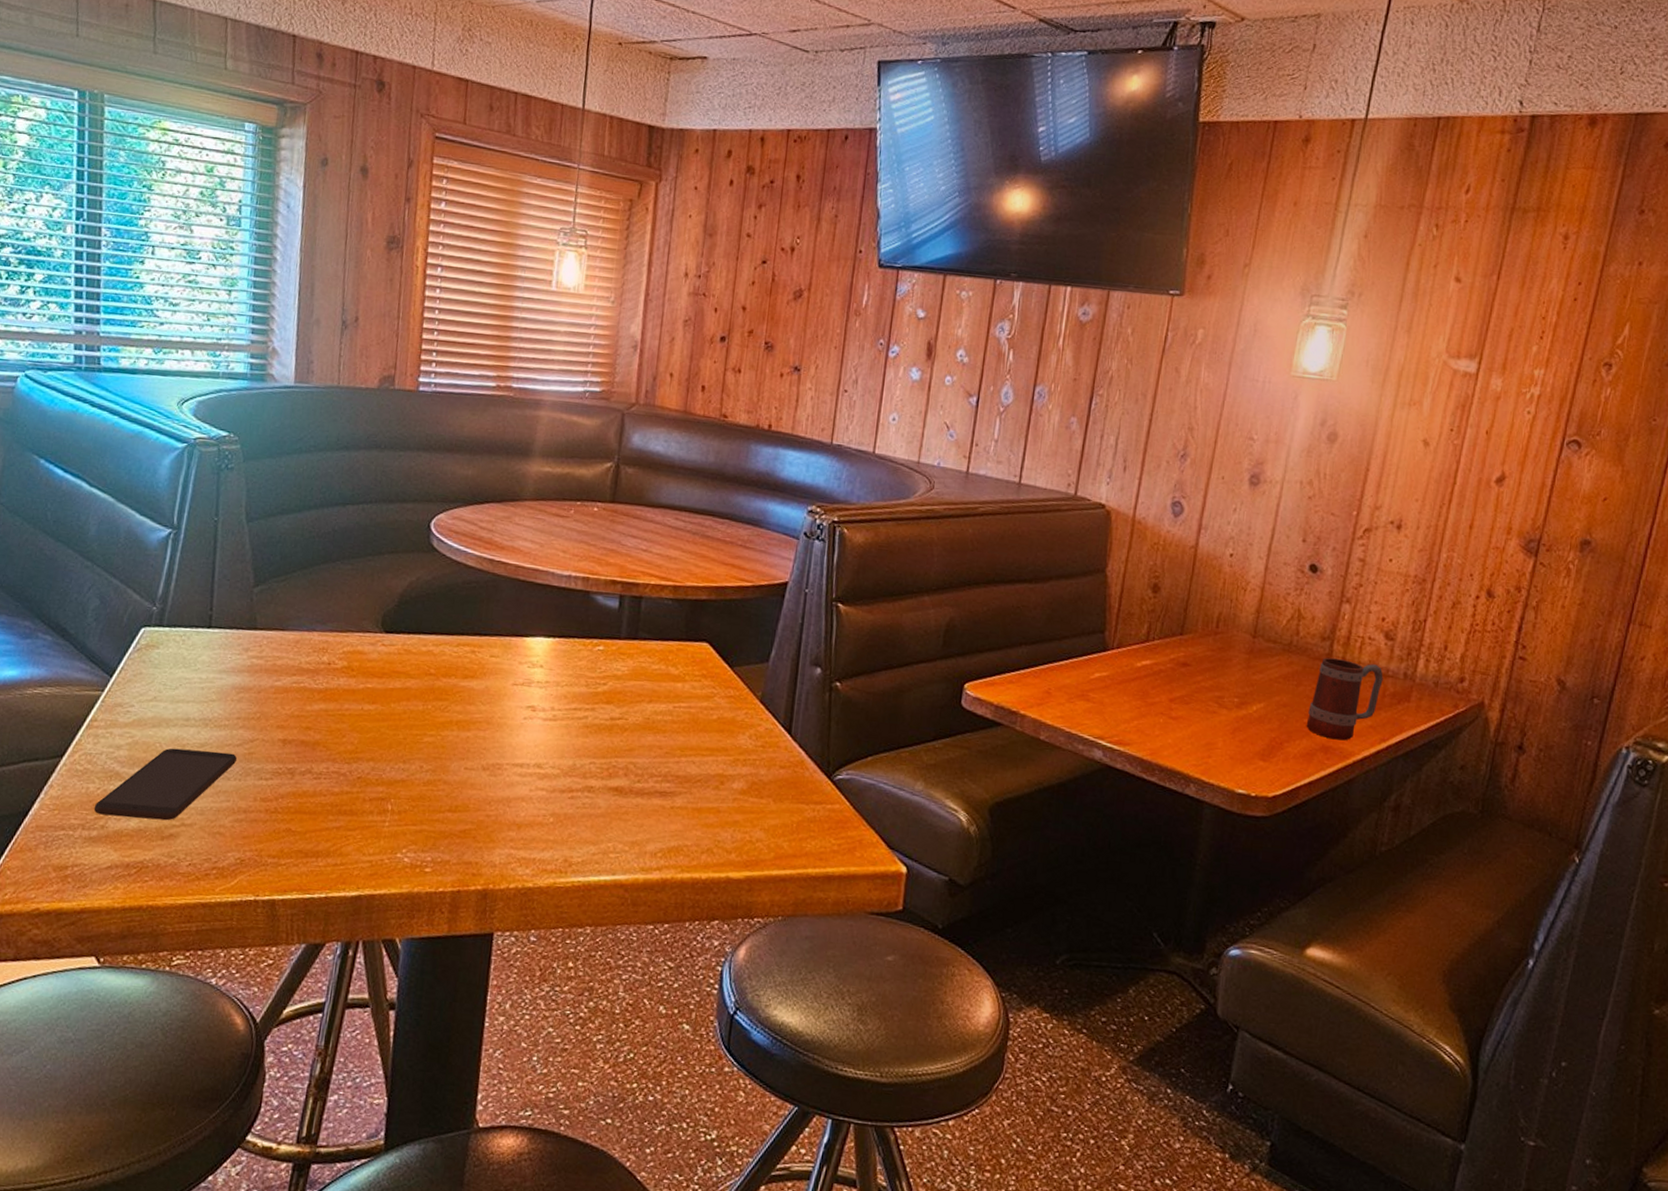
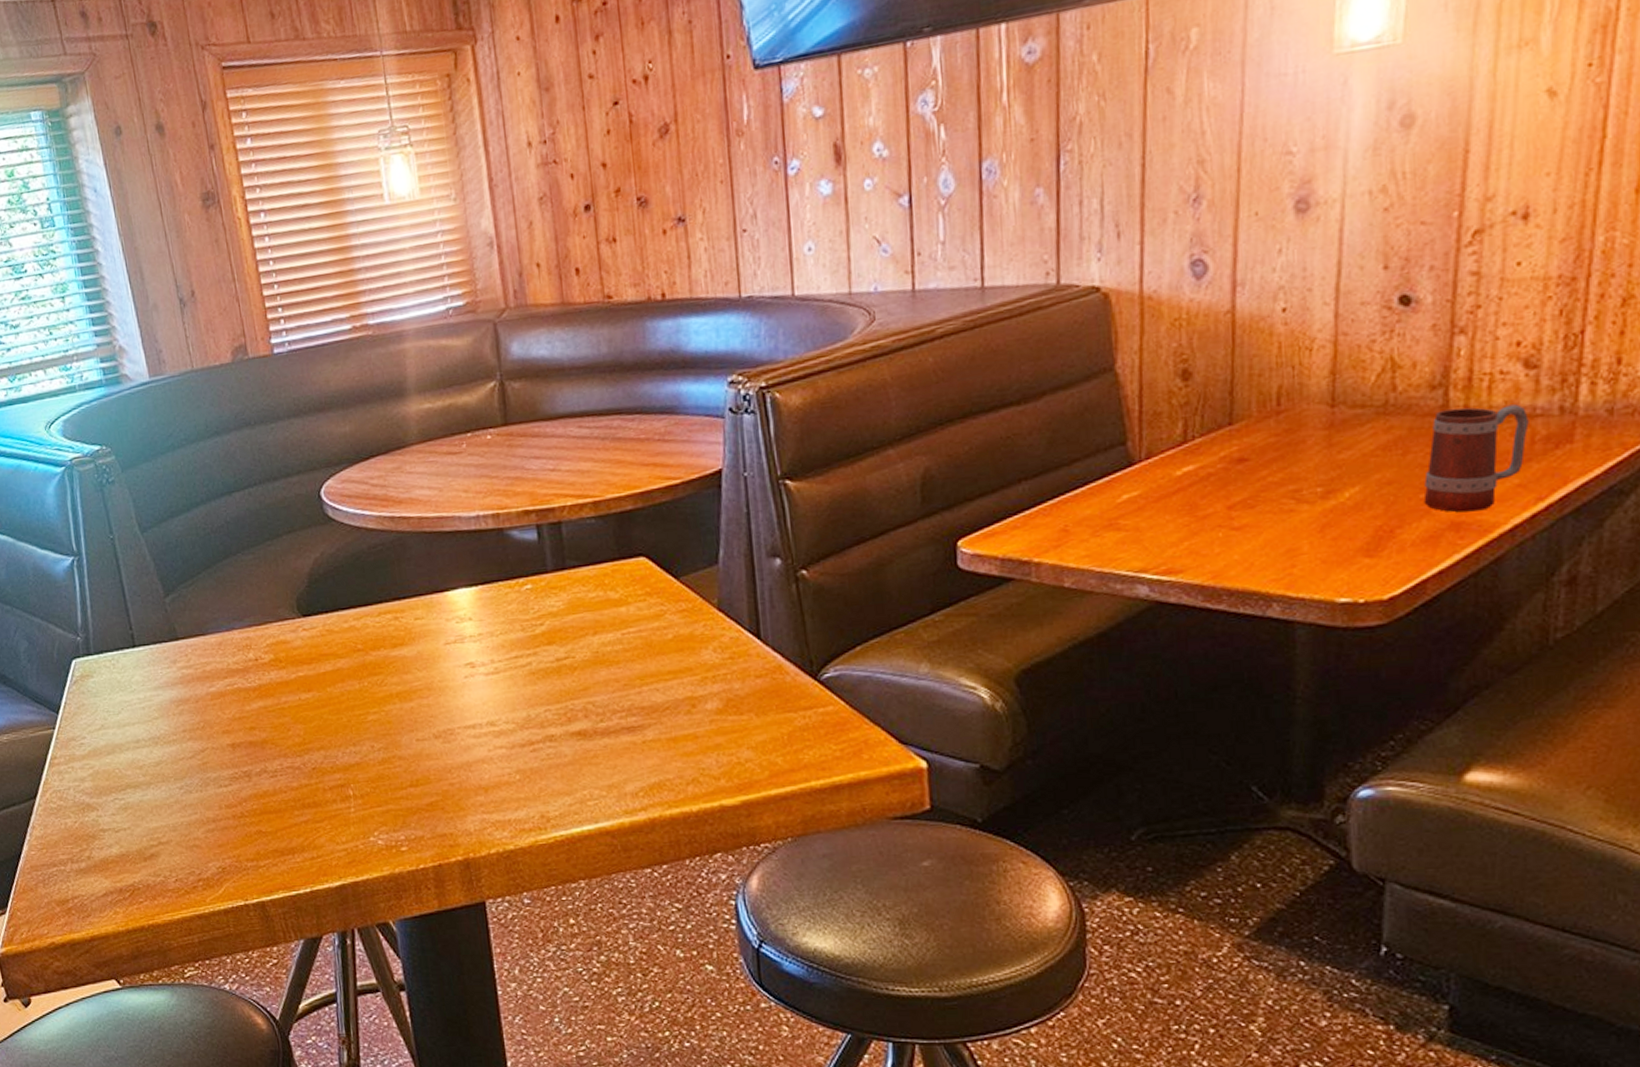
mobile phone: present [93,748,238,821] -> none [76,766,194,847]

